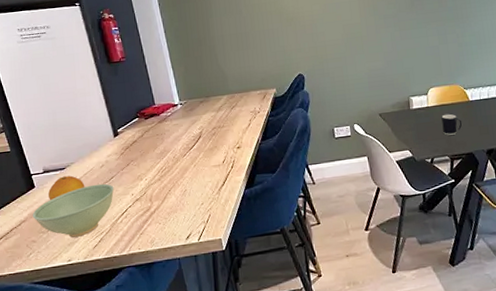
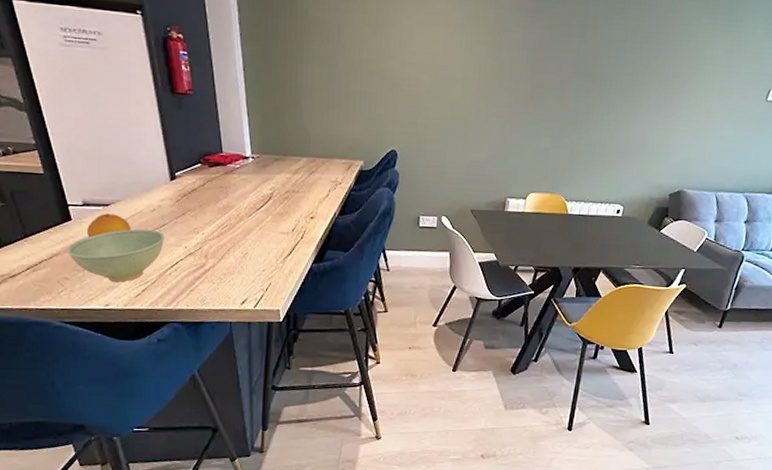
mug: present [441,113,462,135] -> none [533,223,555,246]

